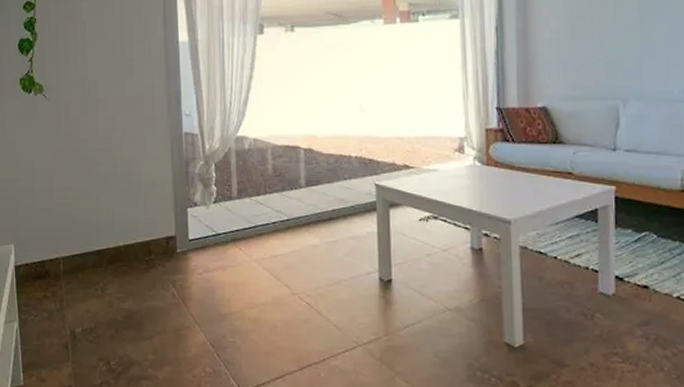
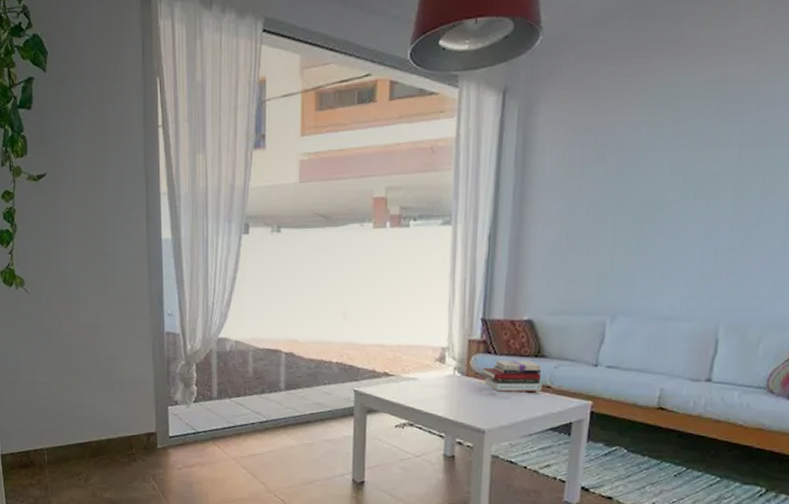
books: none [501,148,564,180] -> present [482,360,542,393]

